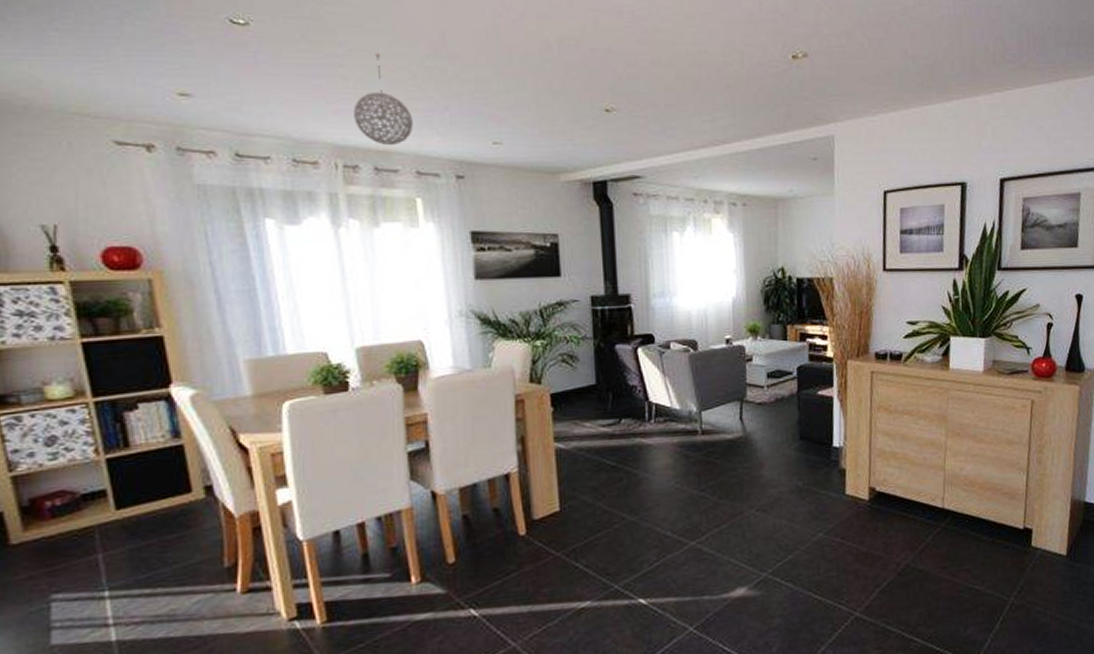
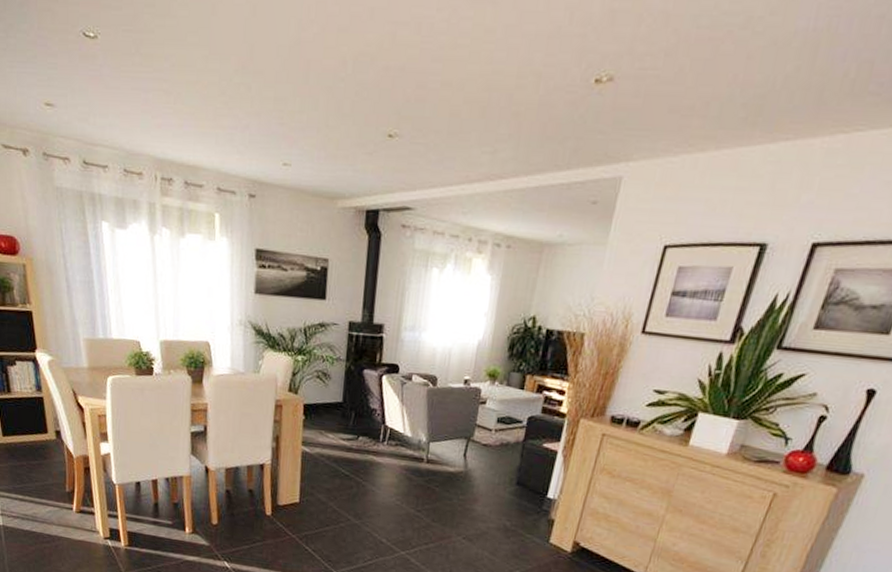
pendant light: present [354,53,414,146] -> none [172,68,219,162]

